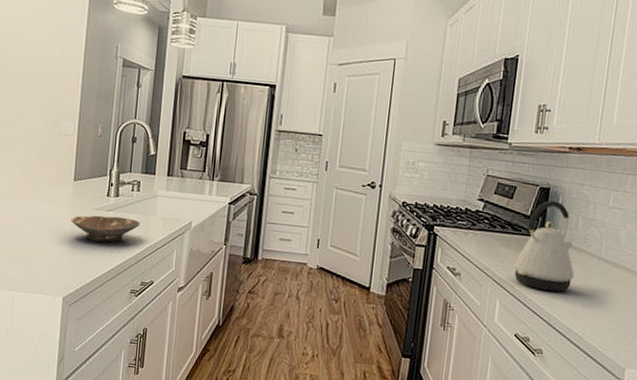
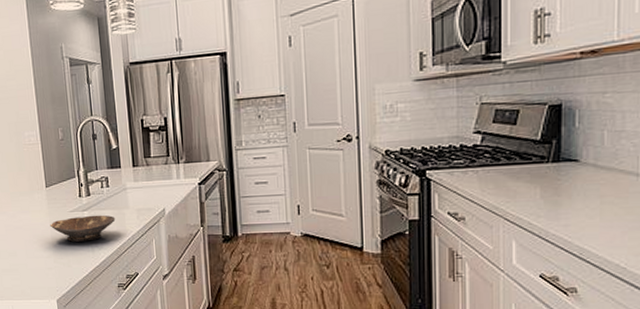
kettle: present [514,200,575,292] -> none [528,118,607,222]

